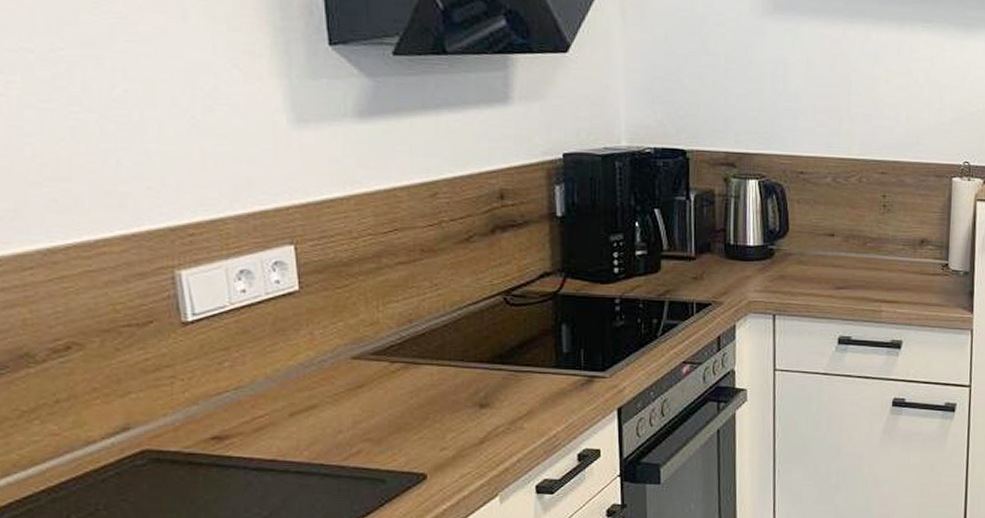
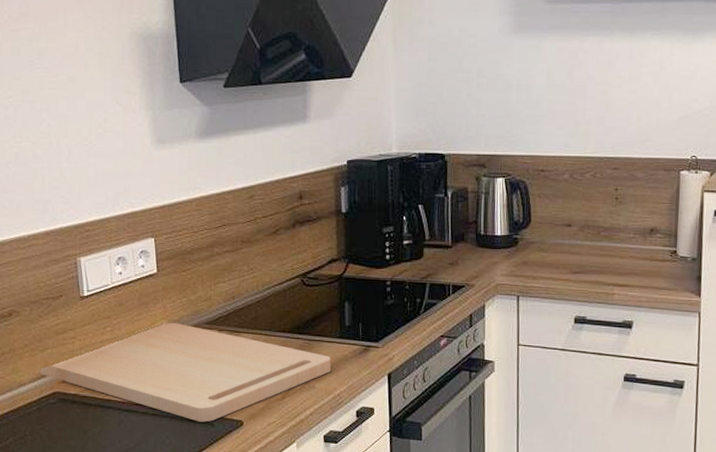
cutting board: none [119,353,545,479] -> present [40,322,332,422]

